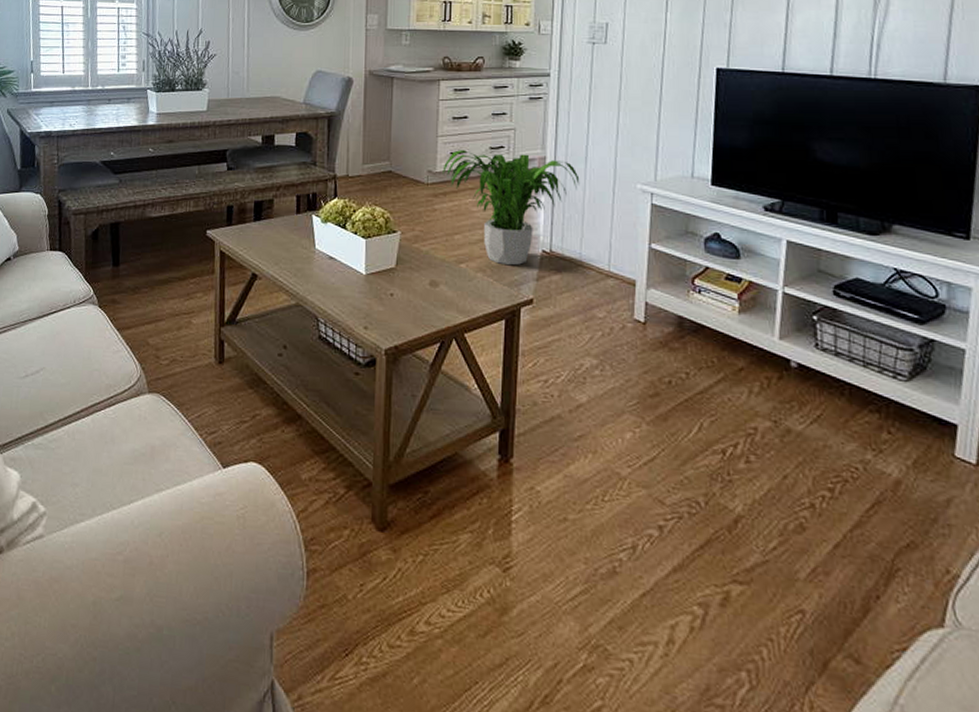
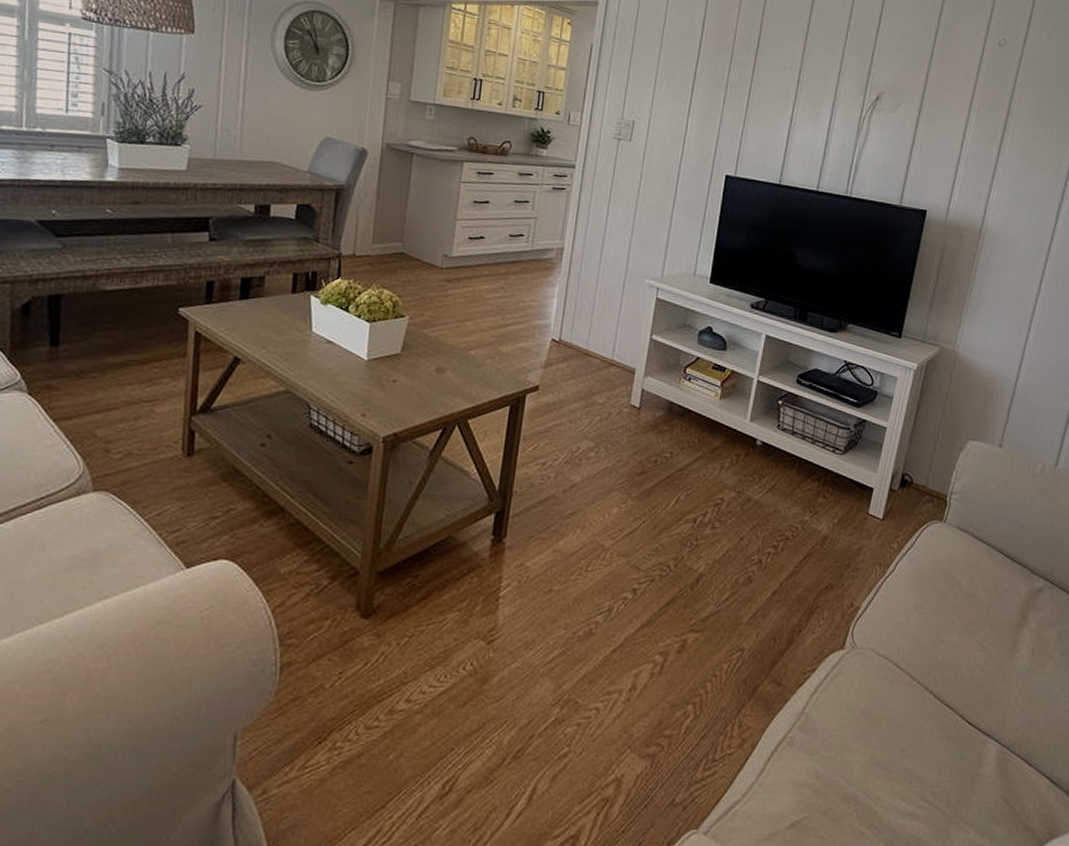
potted plant: present [442,150,580,266] -> none [458,235,594,353]

